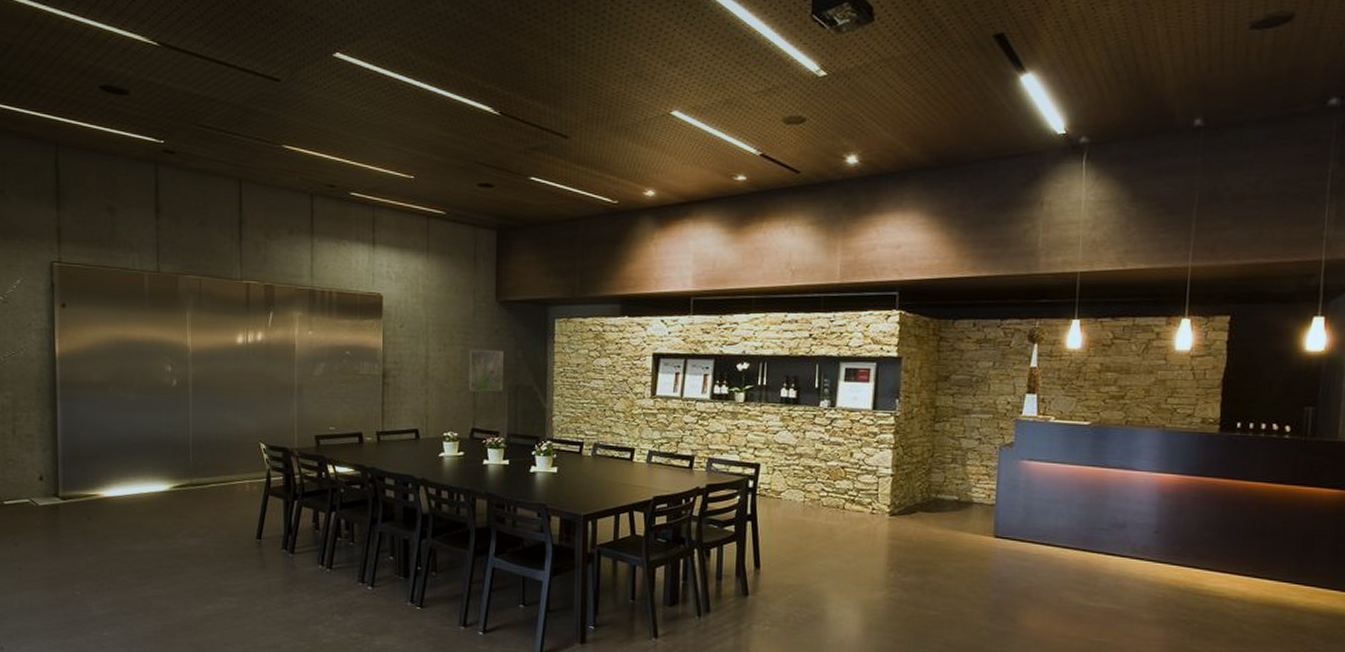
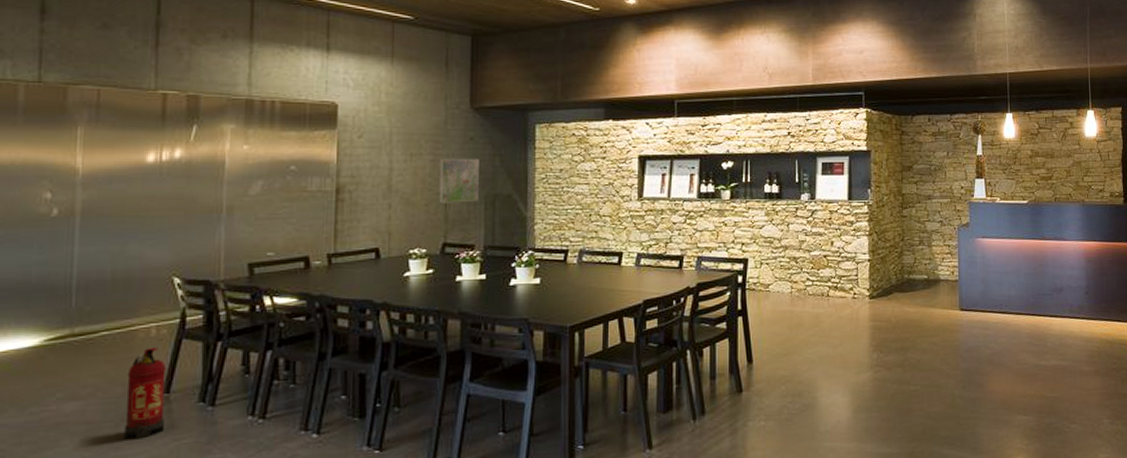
fire extinguisher: none [231,500,259,574] -> present [124,347,166,440]

